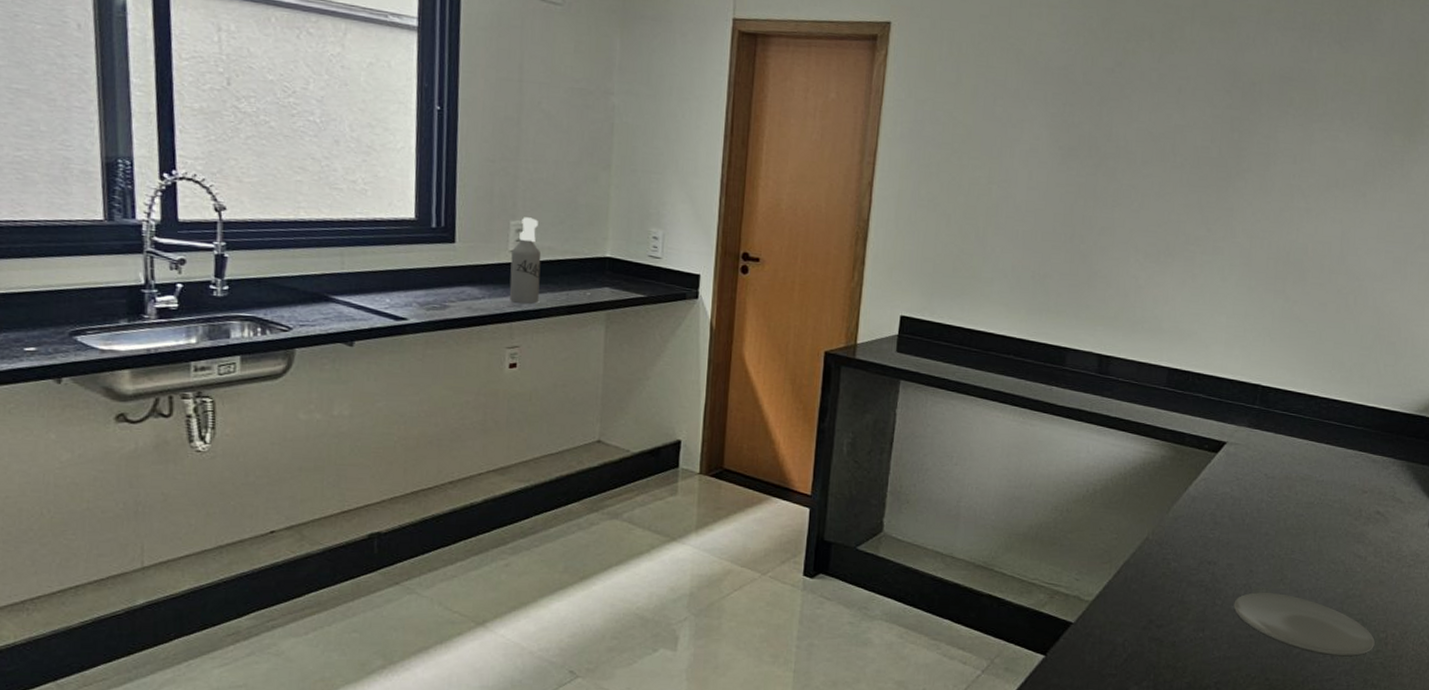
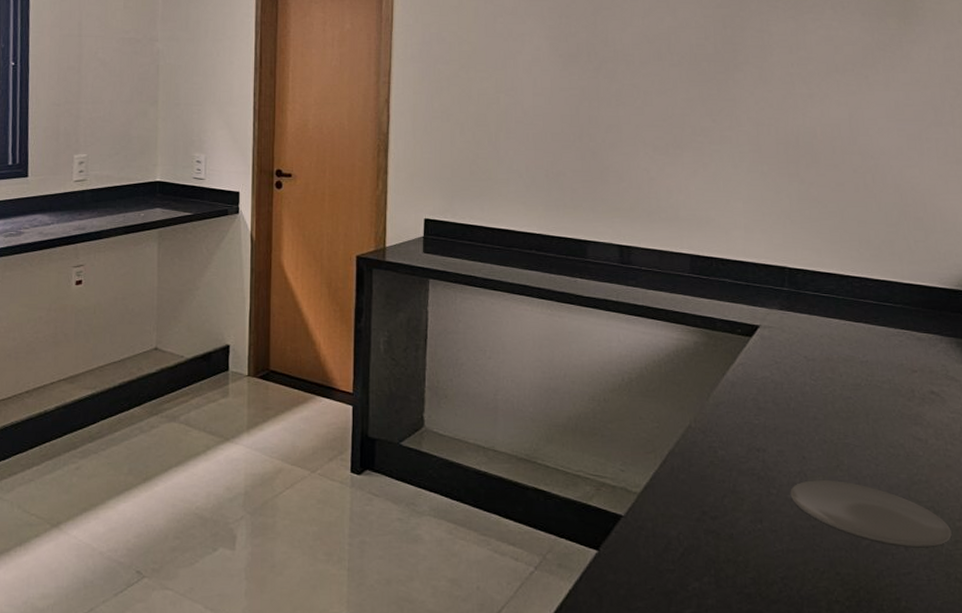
spray bottle: present [509,217,542,305] -> none [74,151,101,227]

